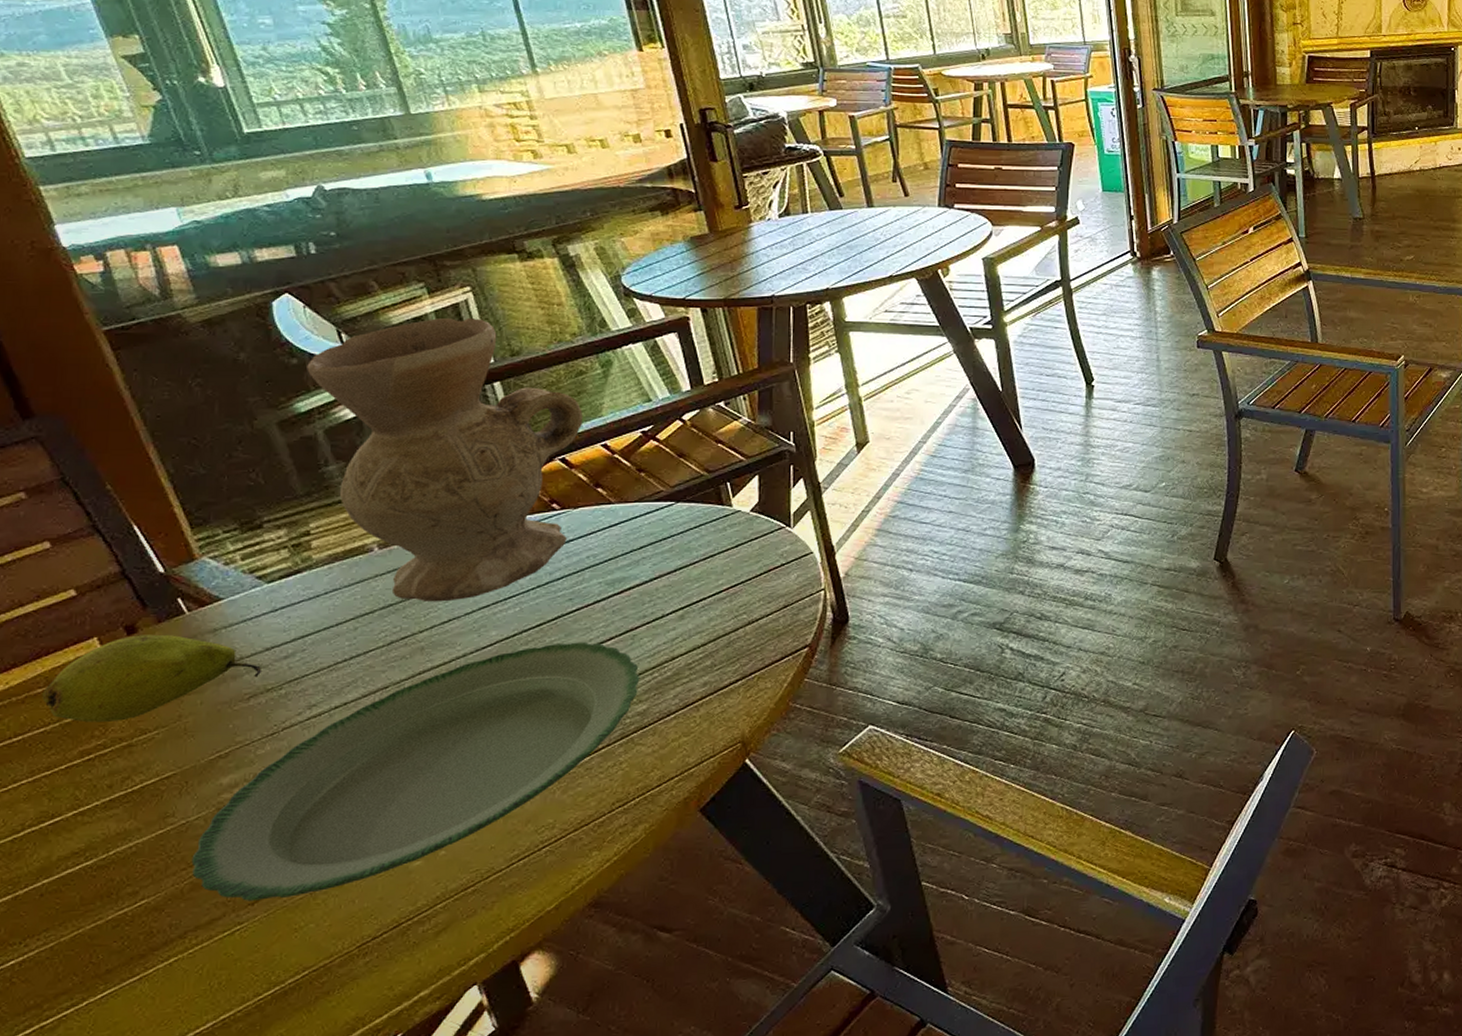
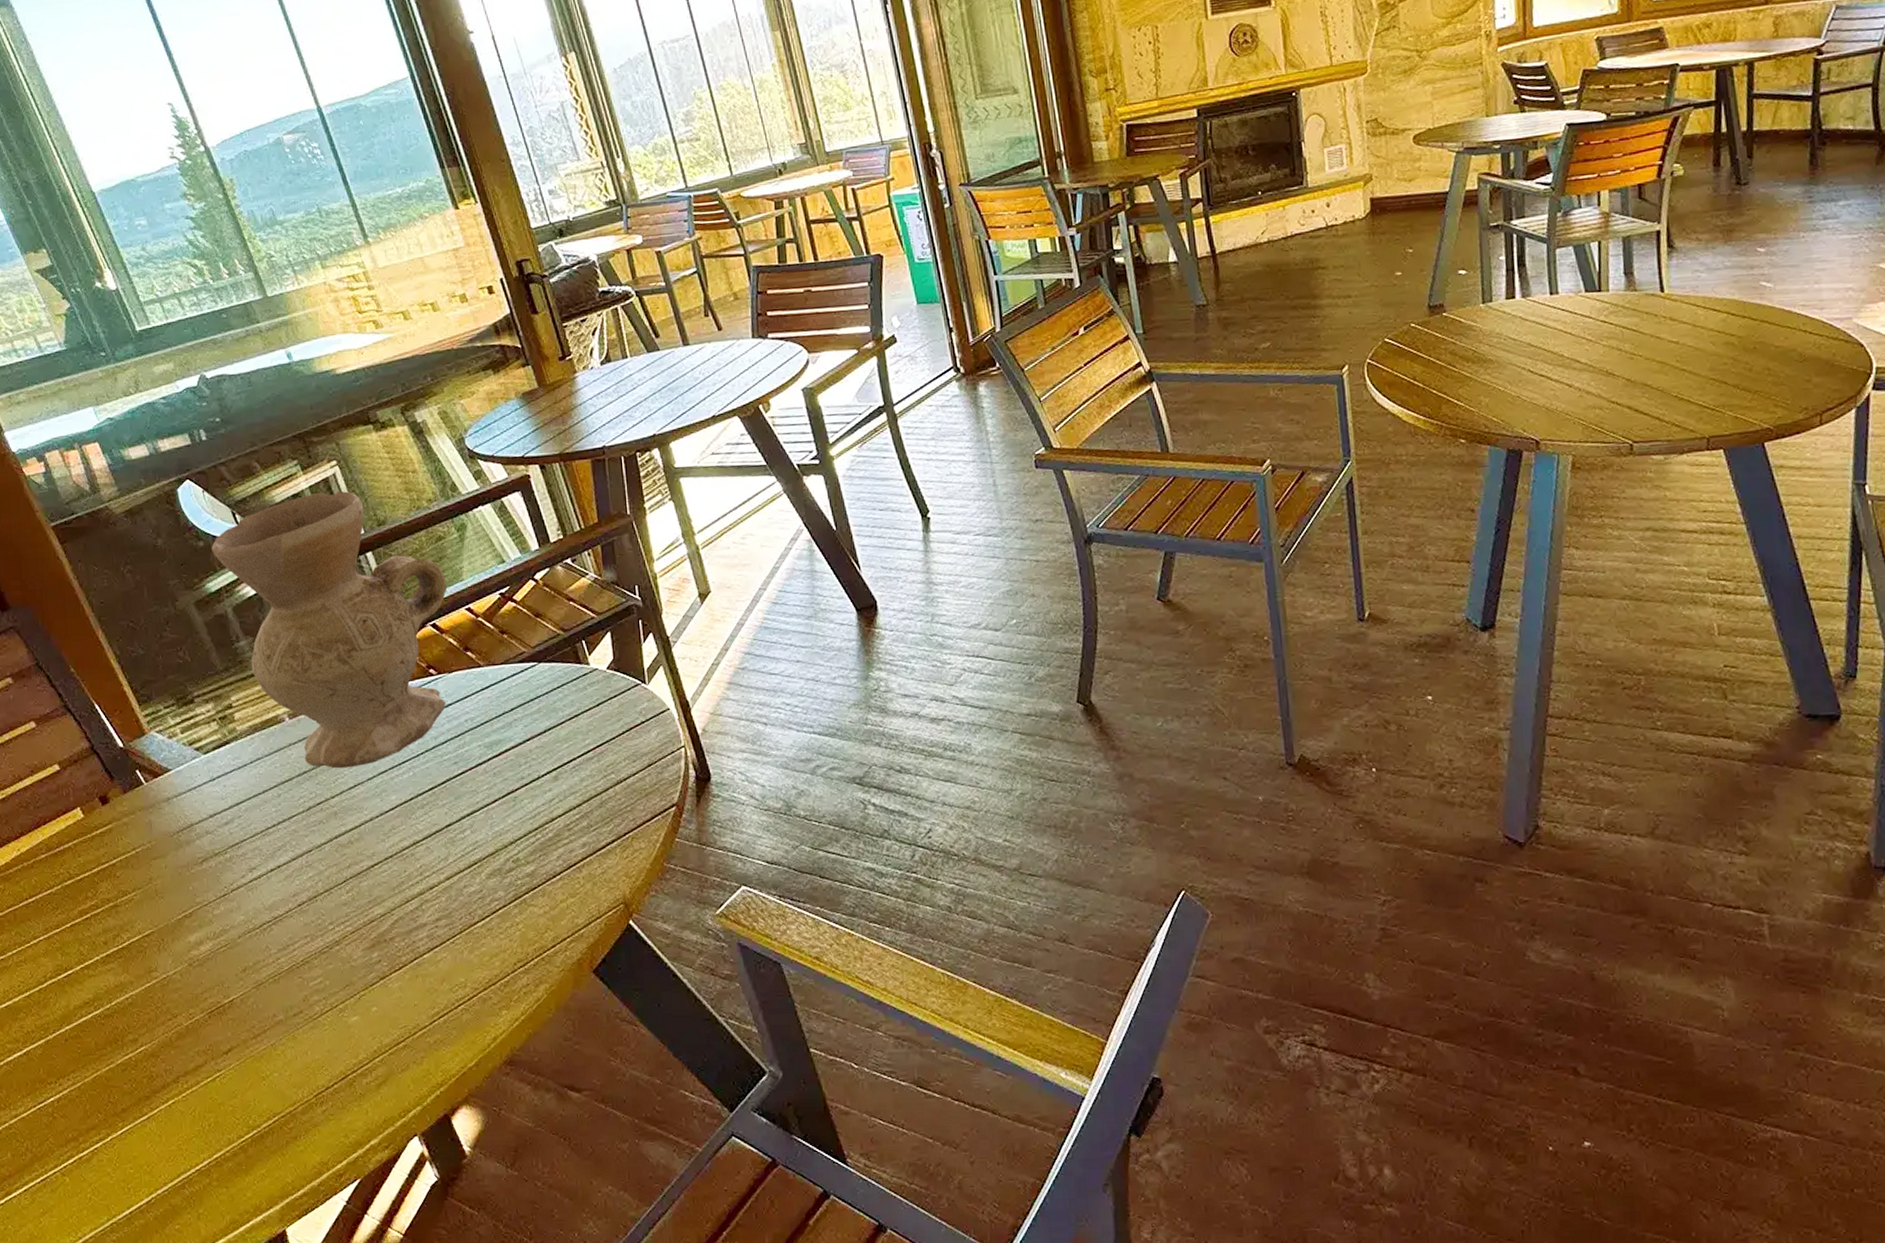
fruit: present [42,634,263,723] -> none [45,804,210,885]
plate: present [191,641,640,901] -> none [174,804,525,1050]

